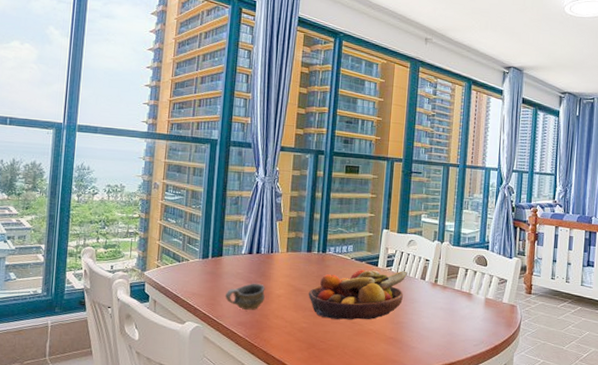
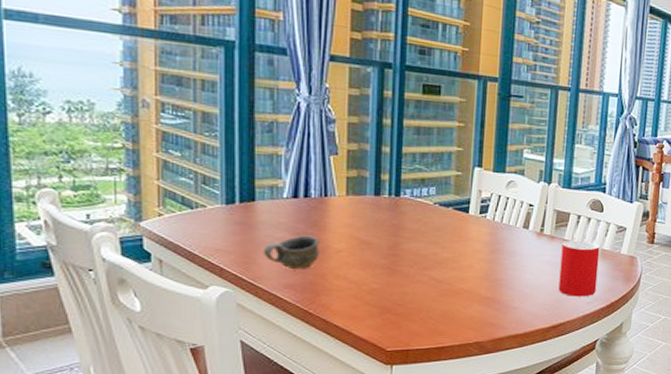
fruit bowl: present [308,269,408,320] -> none [378,216,507,279]
cup: none [450,290,485,340] -> present [558,240,600,297]

